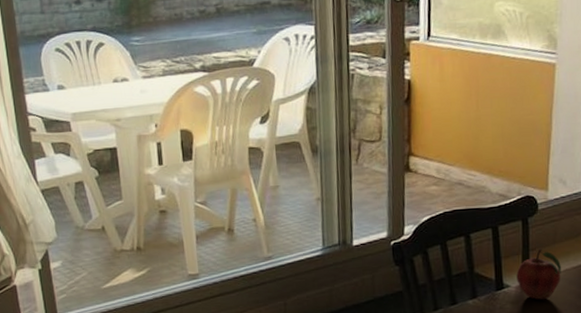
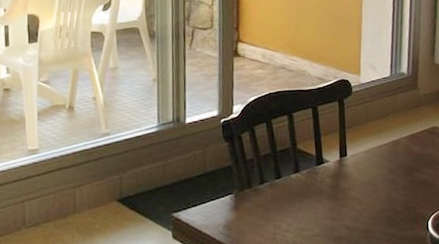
fruit: present [516,248,561,300] -> none [334,127,374,174]

